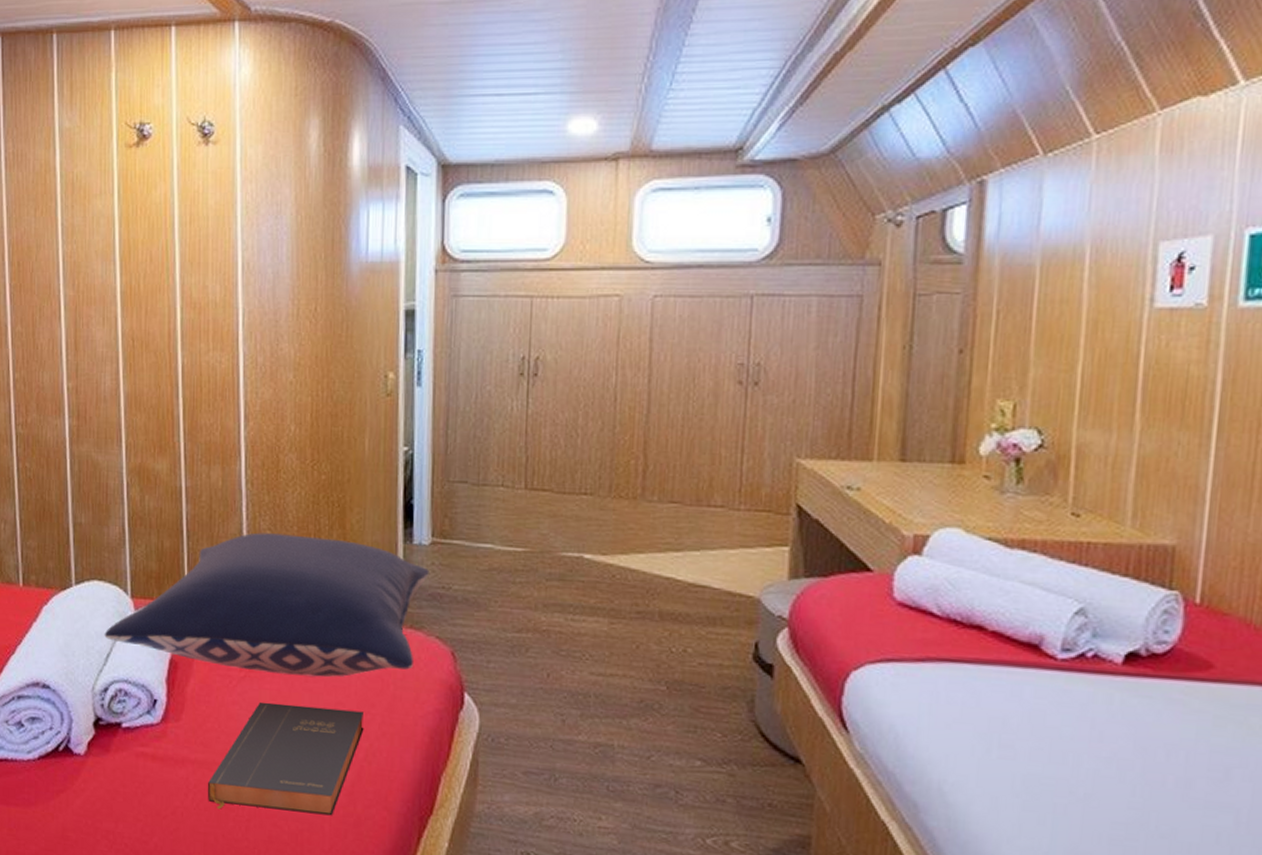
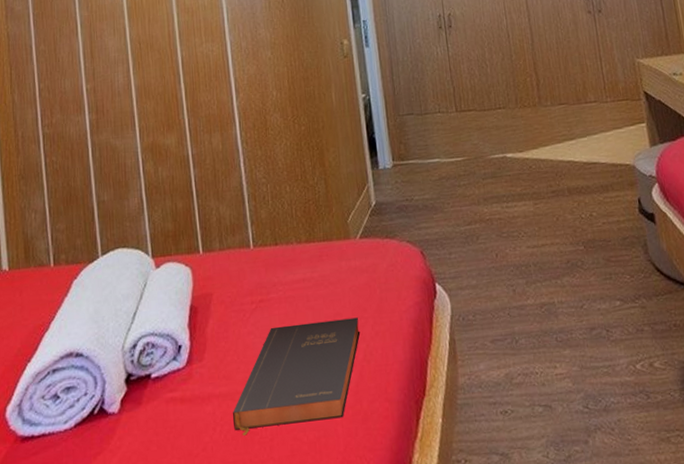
pillow: present [104,532,429,677] -> none [130,175,395,302]

